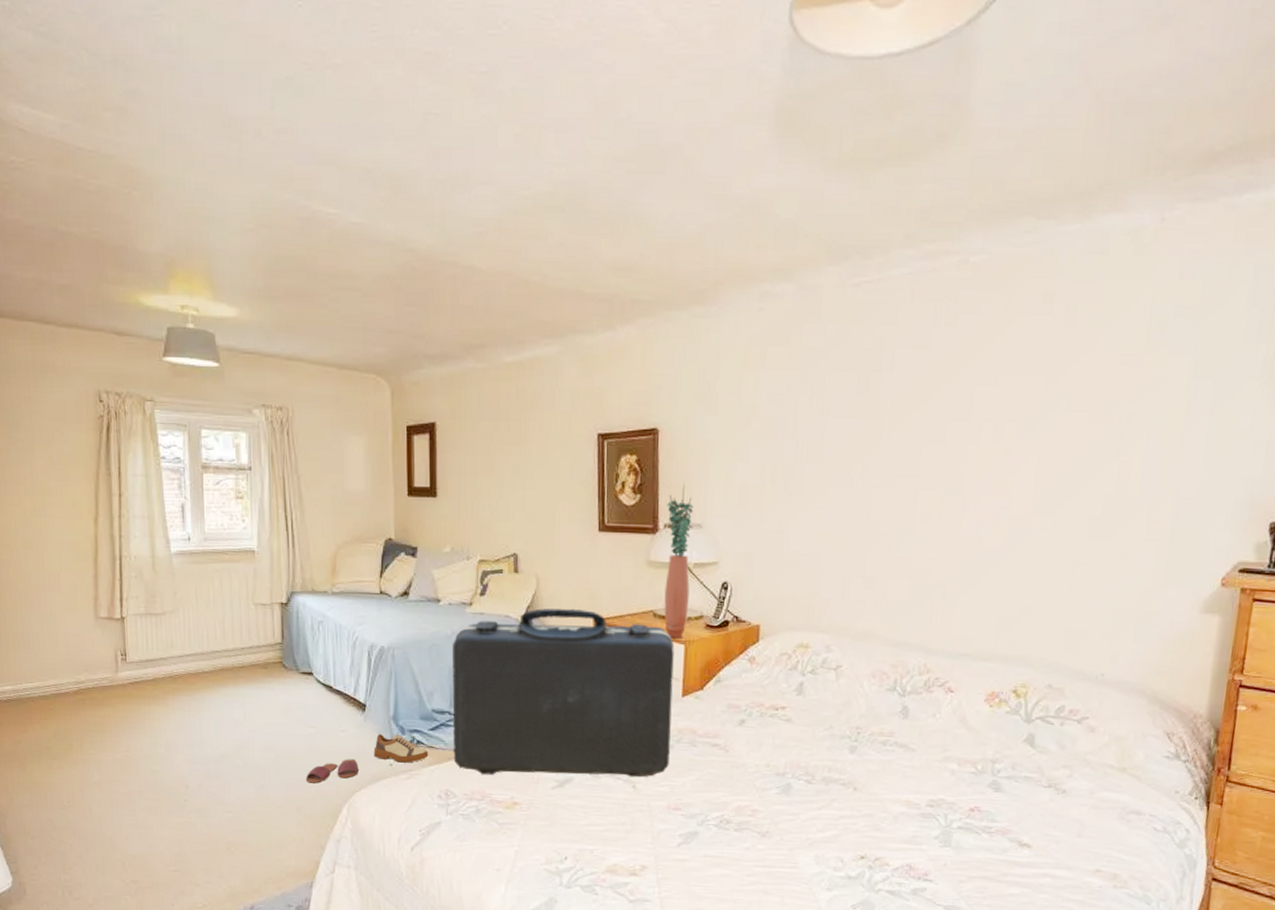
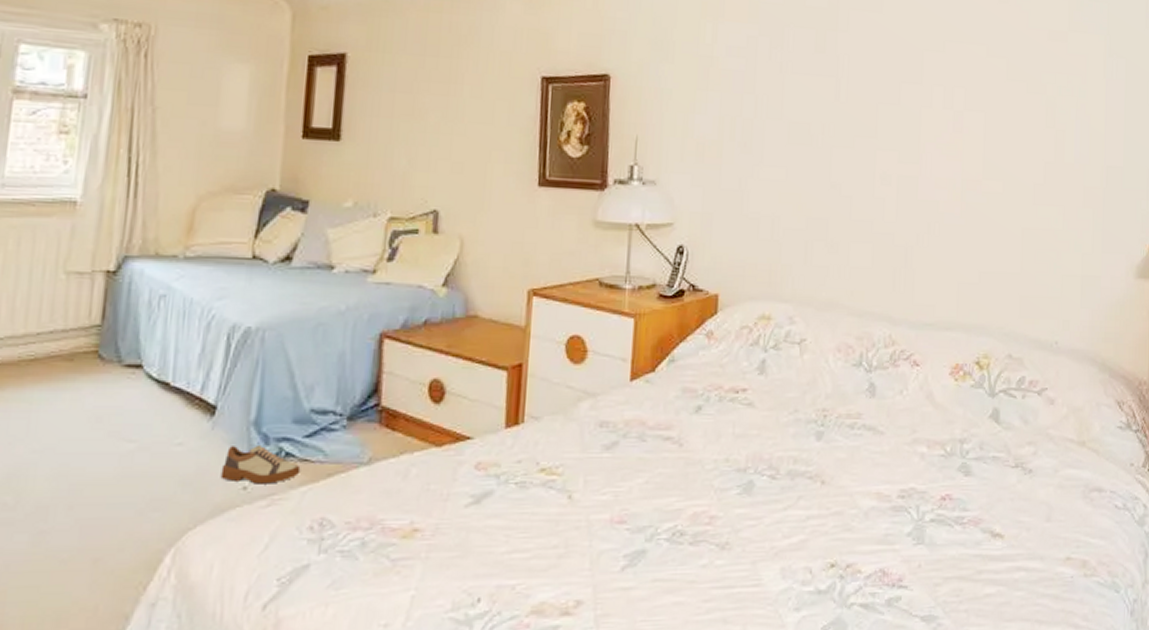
slippers: present [305,759,358,783] -> none [112,483,196,522]
suitcase: present [452,608,675,778] -> none [334,276,623,493]
vase: present [664,495,693,639] -> none [611,148,647,312]

